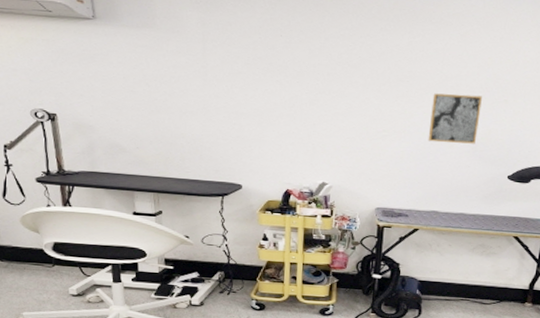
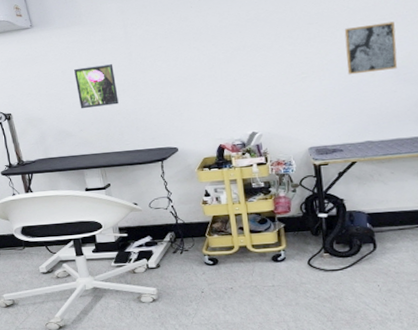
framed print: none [138,77,185,127] -> present [74,63,119,109]

